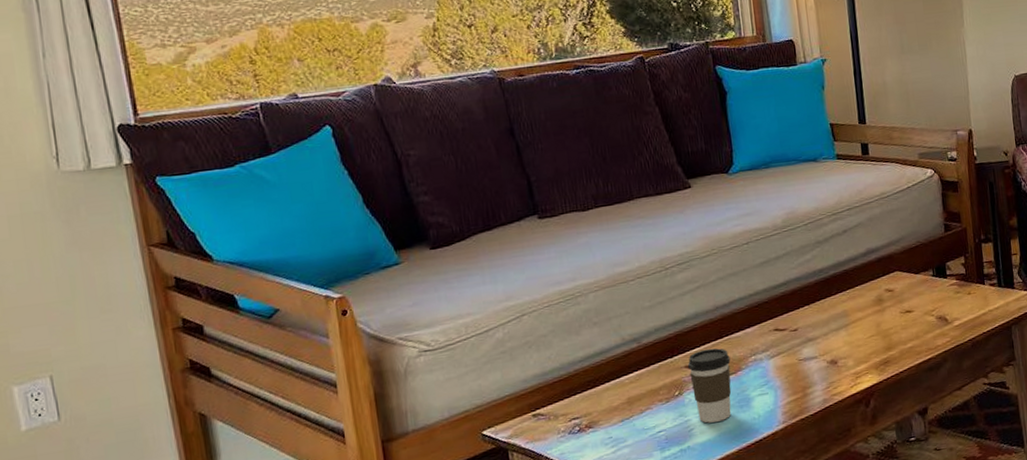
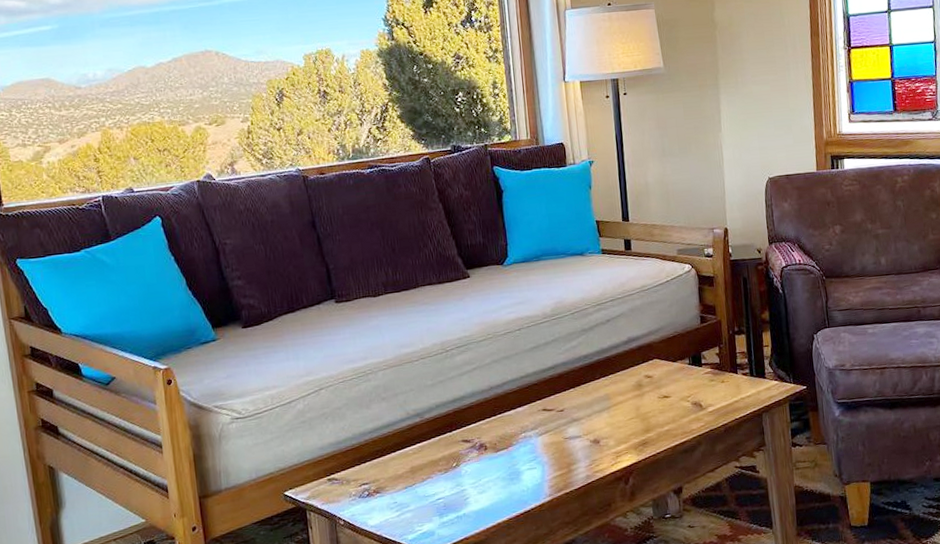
coffee cup: present [687,348,732,423] -> none [464,424,503,493]

